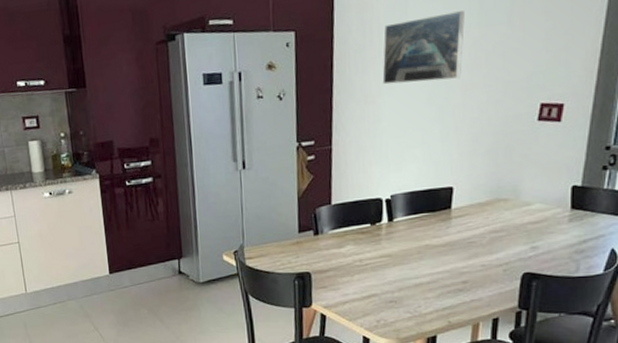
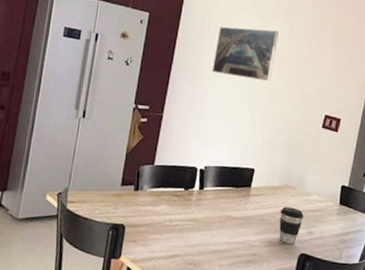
coffee cup: none [493,222,523,264] -> present [279,206,304,244]

